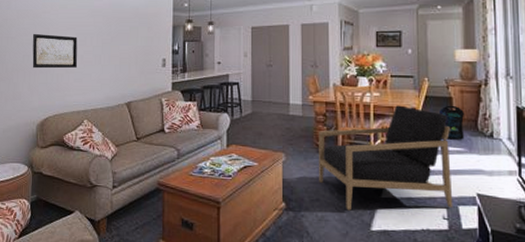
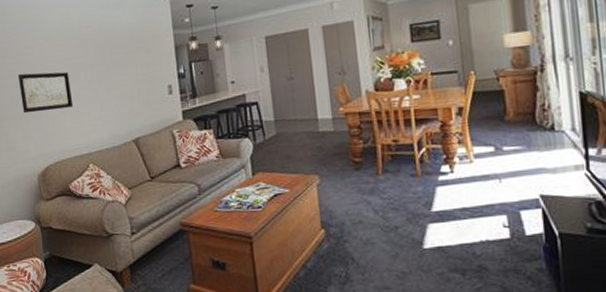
armchair: present [319,105,453,211] -> none [354,106,514,230]
pouch: present [440,105,465,140] -> none [491,98,522,138]

